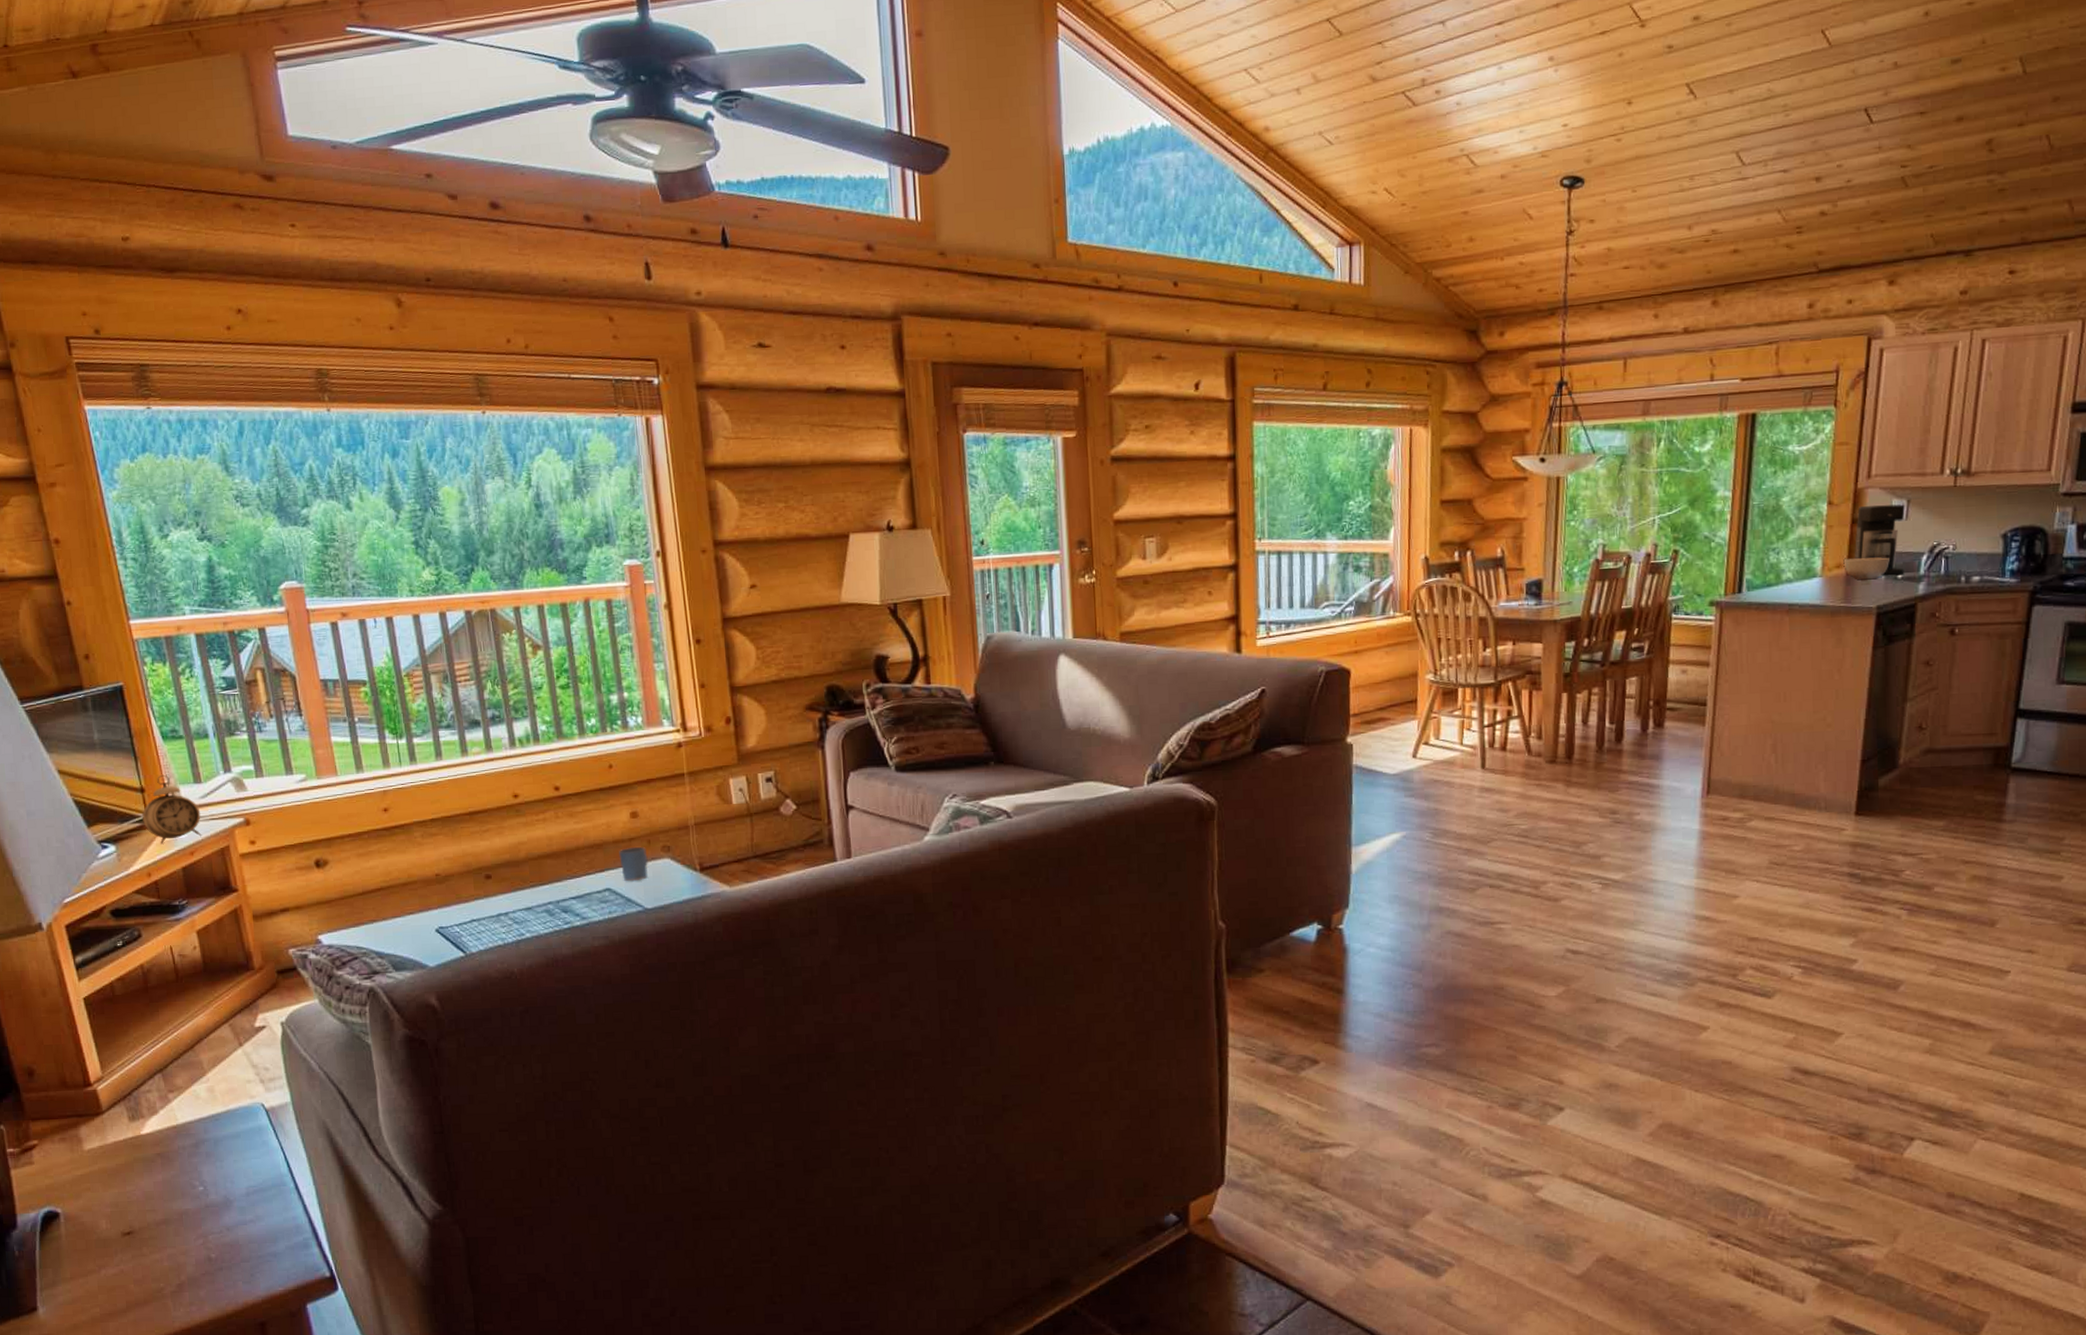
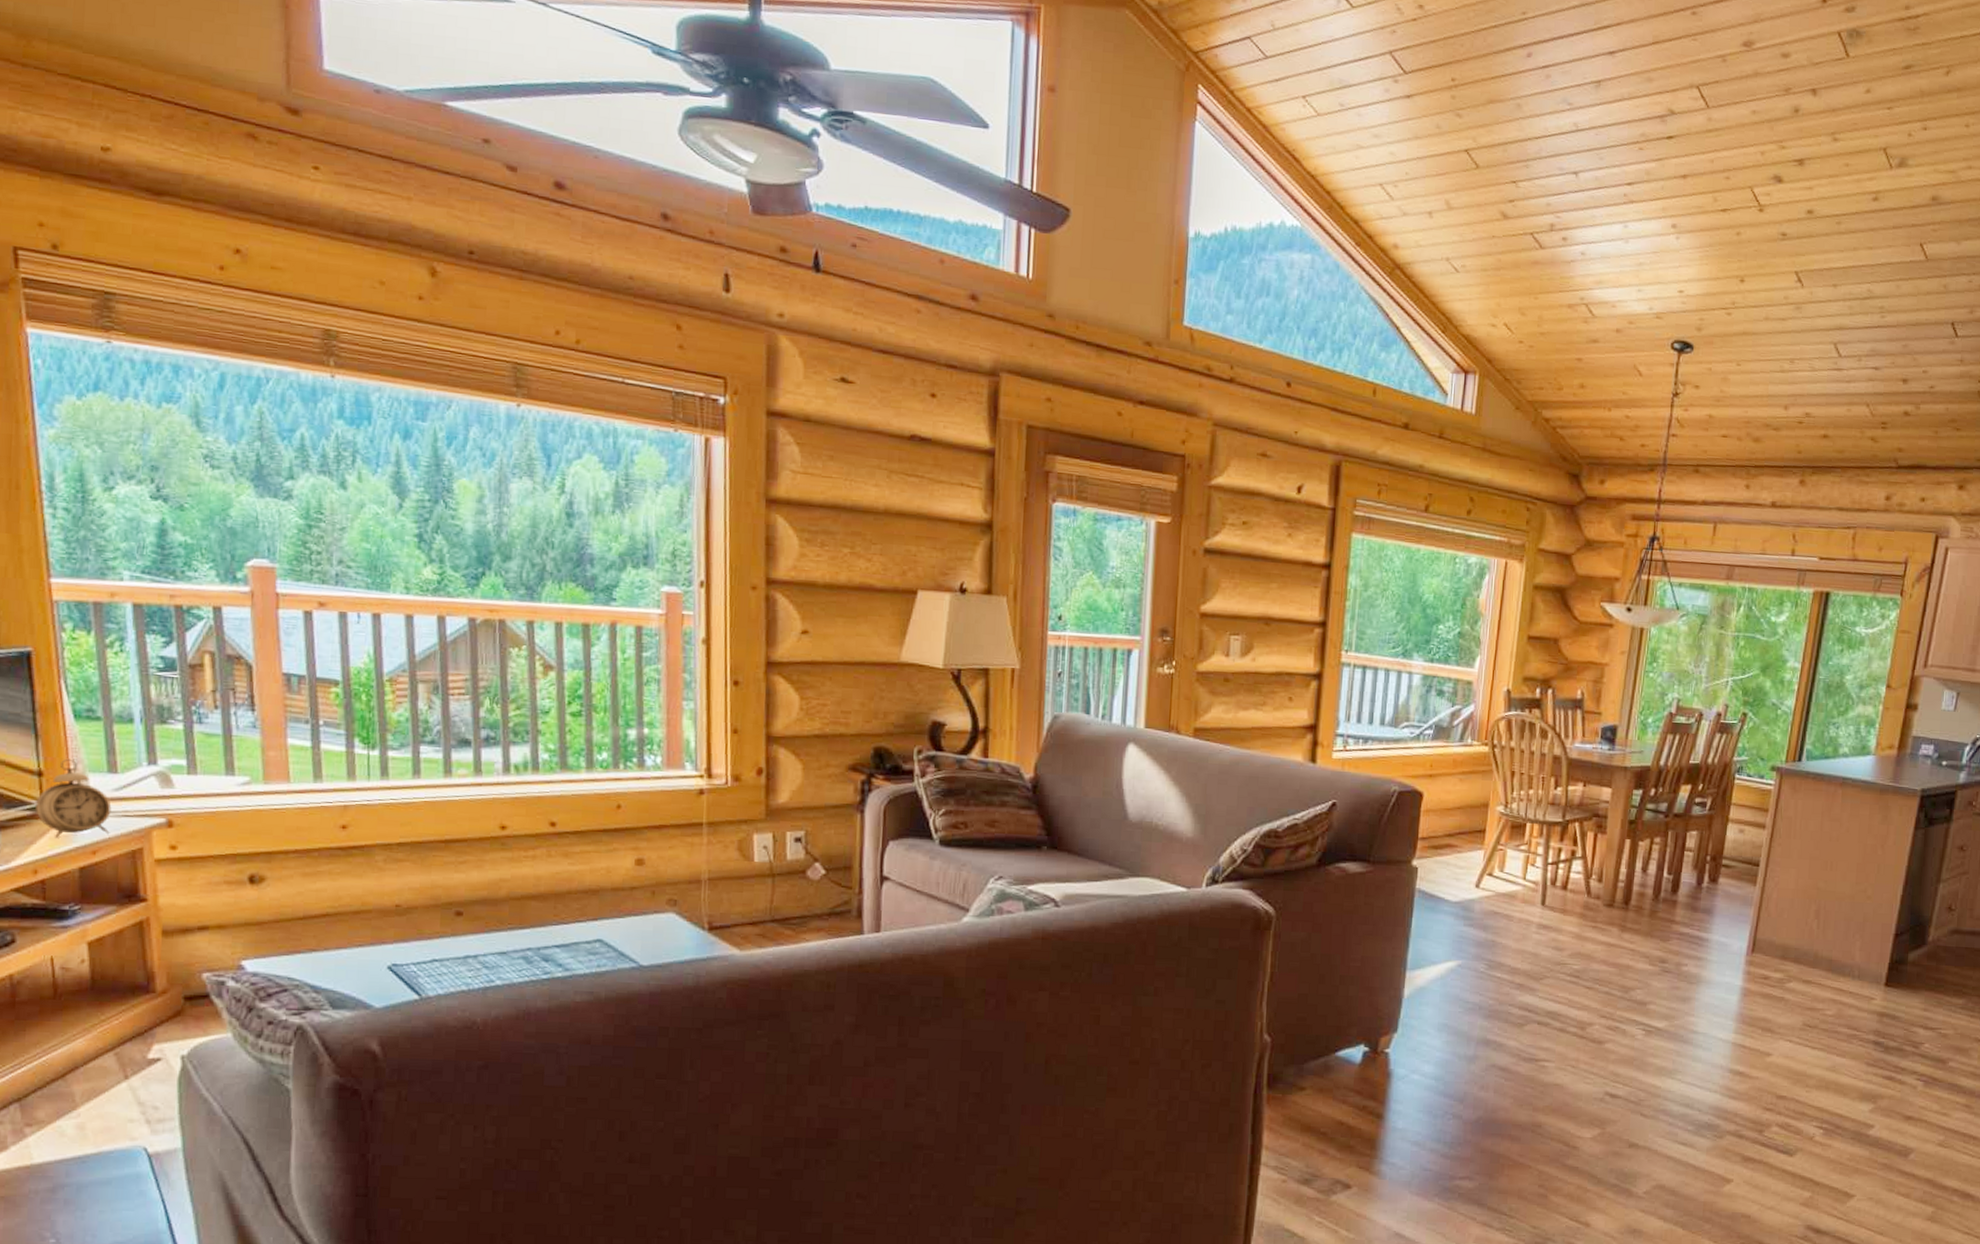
mug: present [619,846,648,882] -> none [616,897,650,935]
bowl: present [1844,557,1891,580] -> none [1896,740,1938,764]
coffee maker: present [1855,504,1905,577] -> none [1906,693,1955,763]

